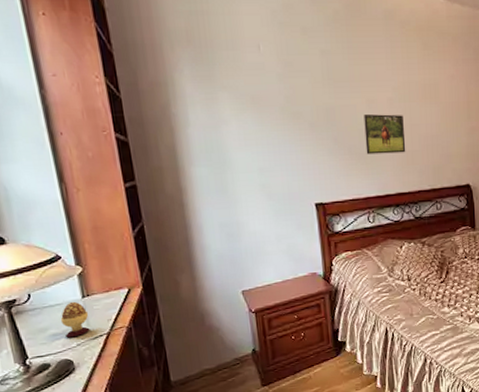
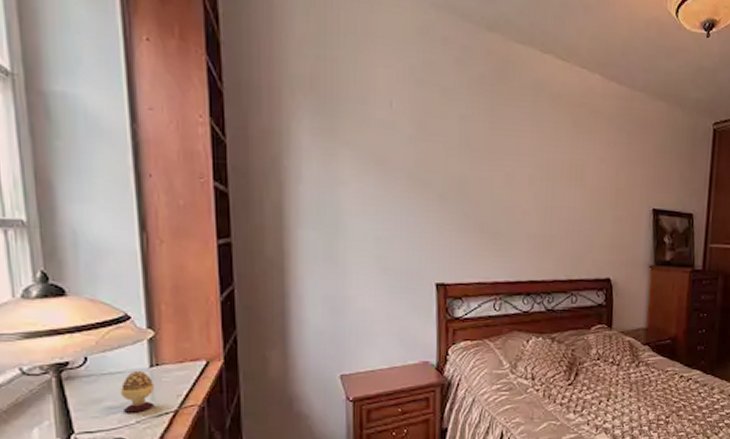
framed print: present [364,114,406,155] -> none [499,191,545,237]

